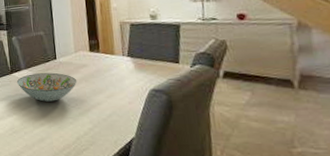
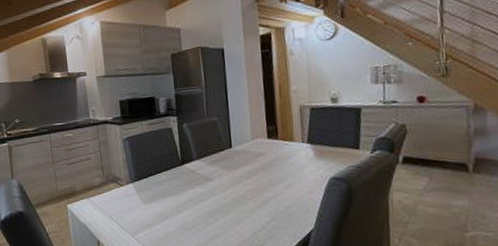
decorative bowl: present [16,72,78,102] -> none [188,162,255,195]

